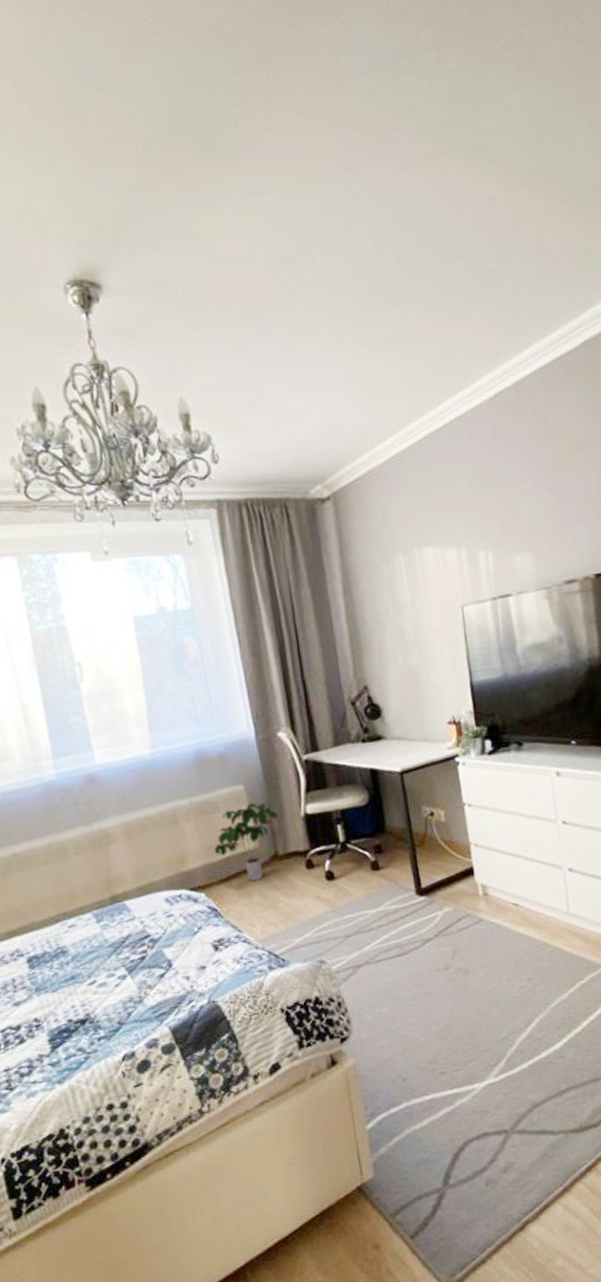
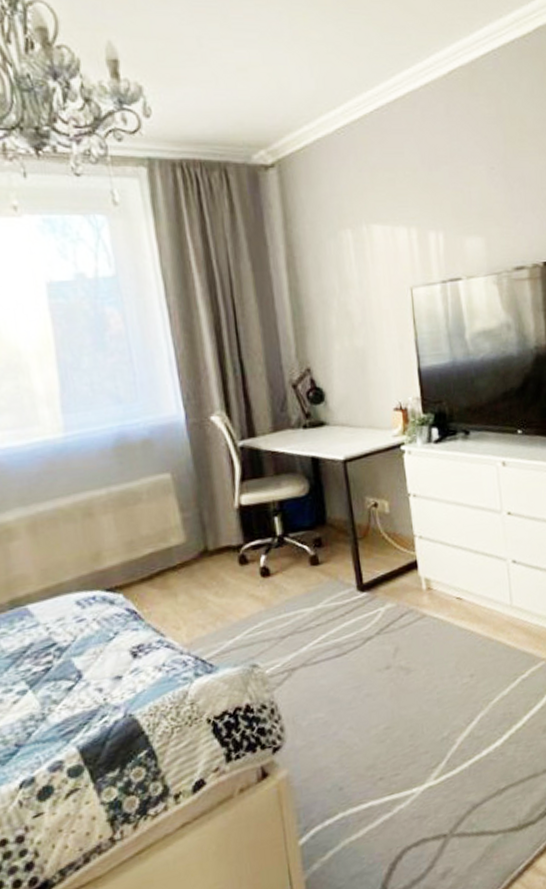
potted plant: present [214,803,278,882] -> none [134,493,209,580]

